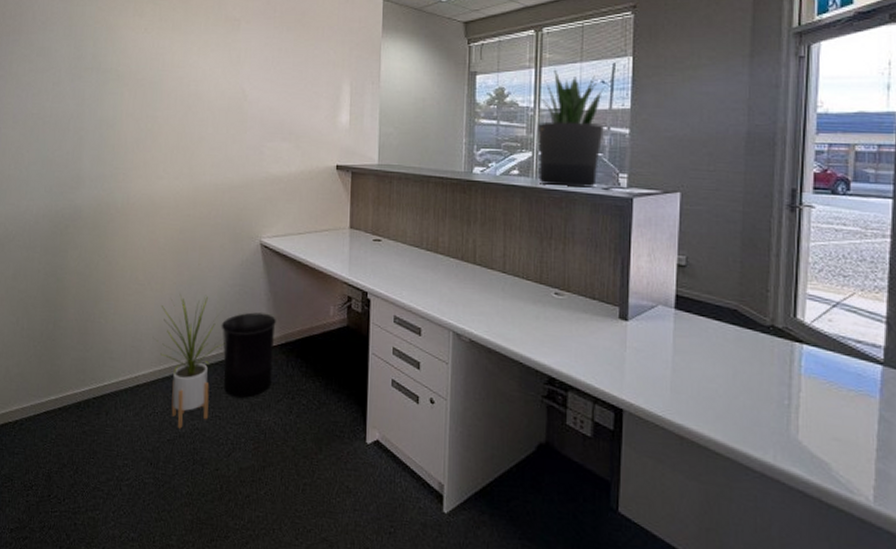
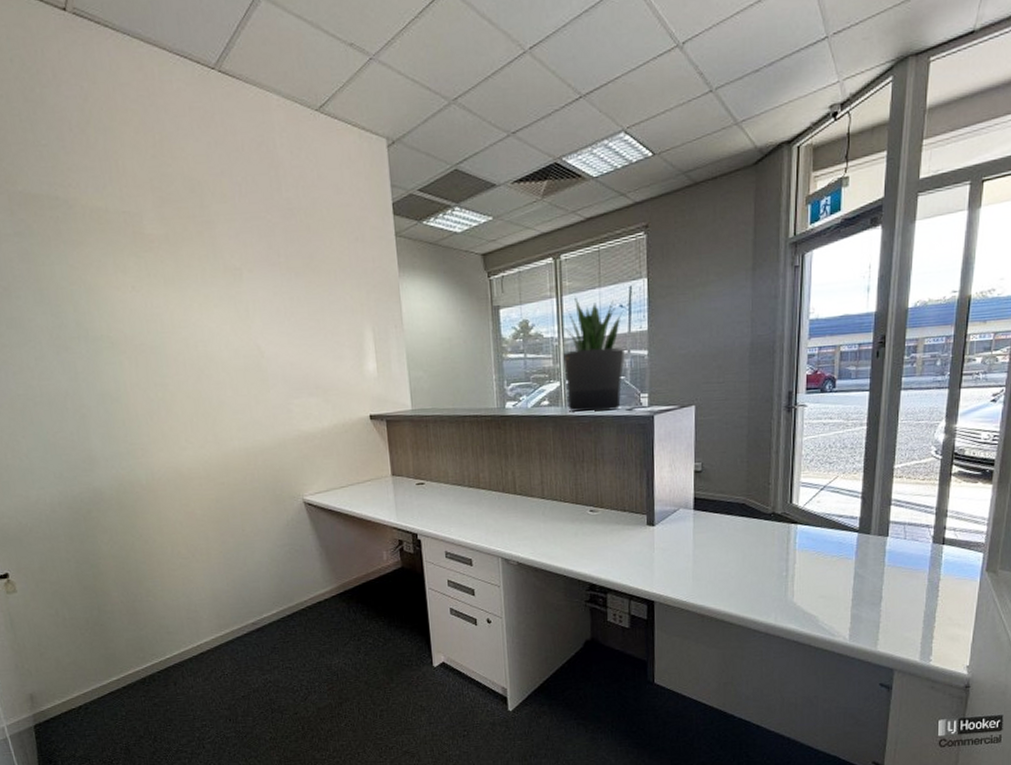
house plant: present [152,294,225,429] -> none [208,558,284,685]
waste bin: present [221,312,276,398] -> none [276,567,336,648]

